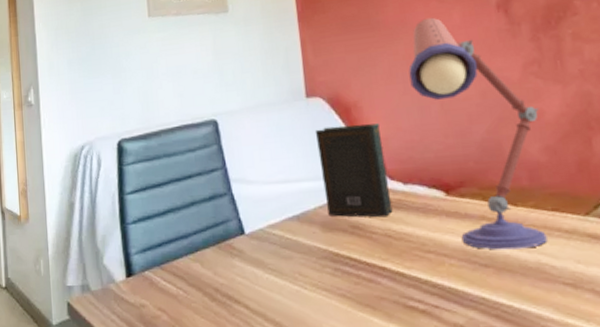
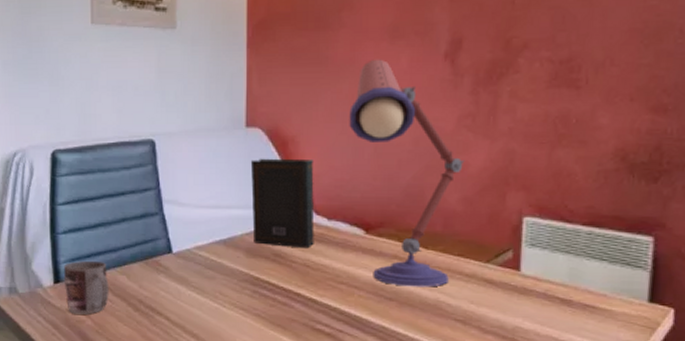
mug: none [134,249,184,309] -> present [63,260,110,314]

